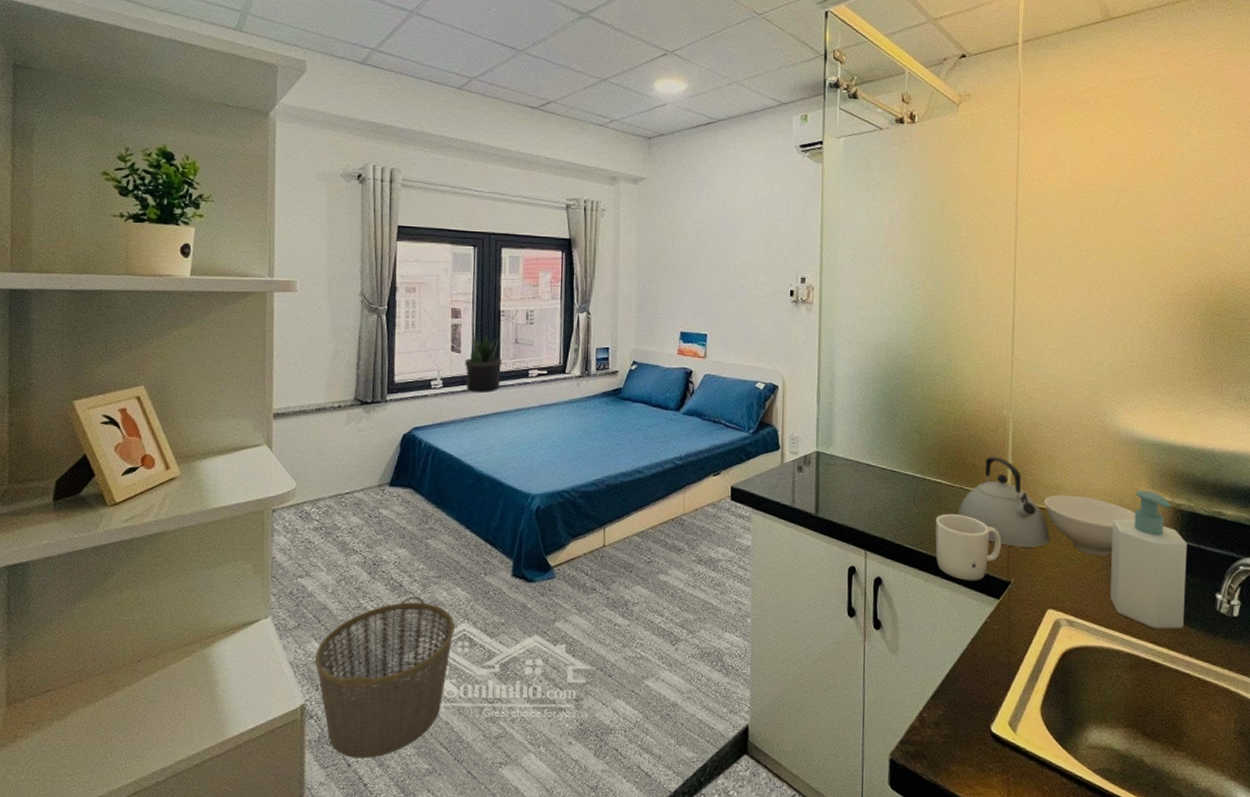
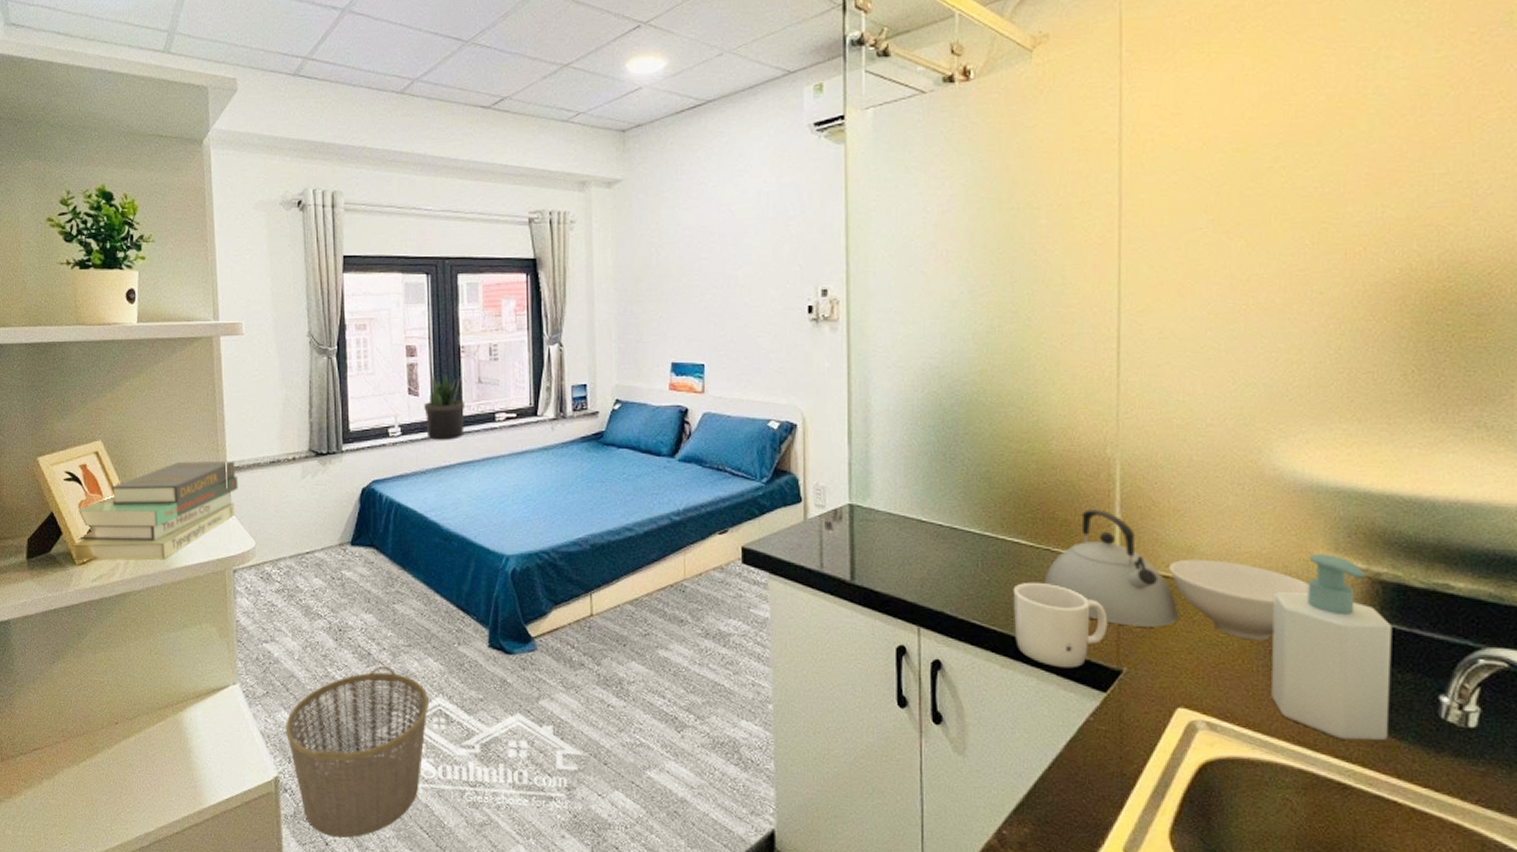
books: none [104,407,283,503] -> present [72,461,238,561]

